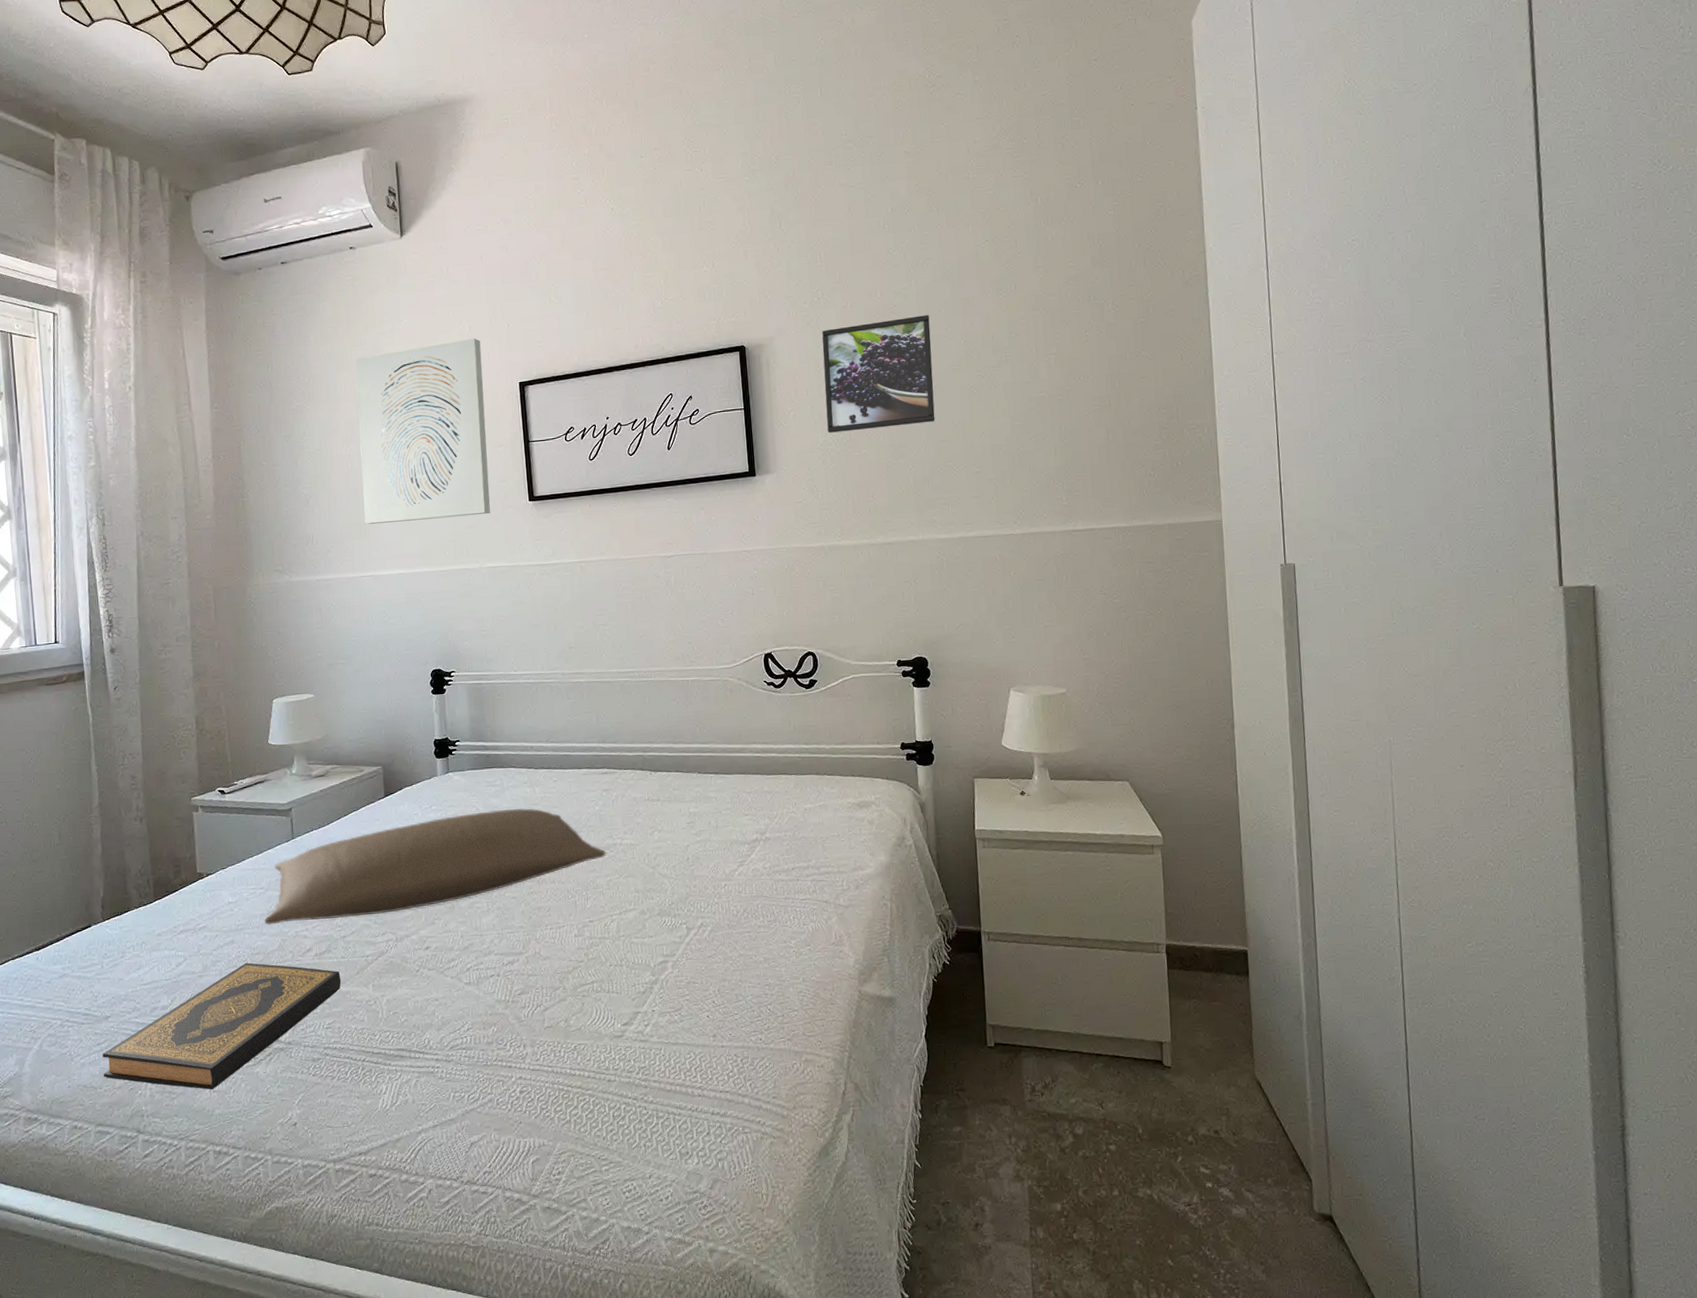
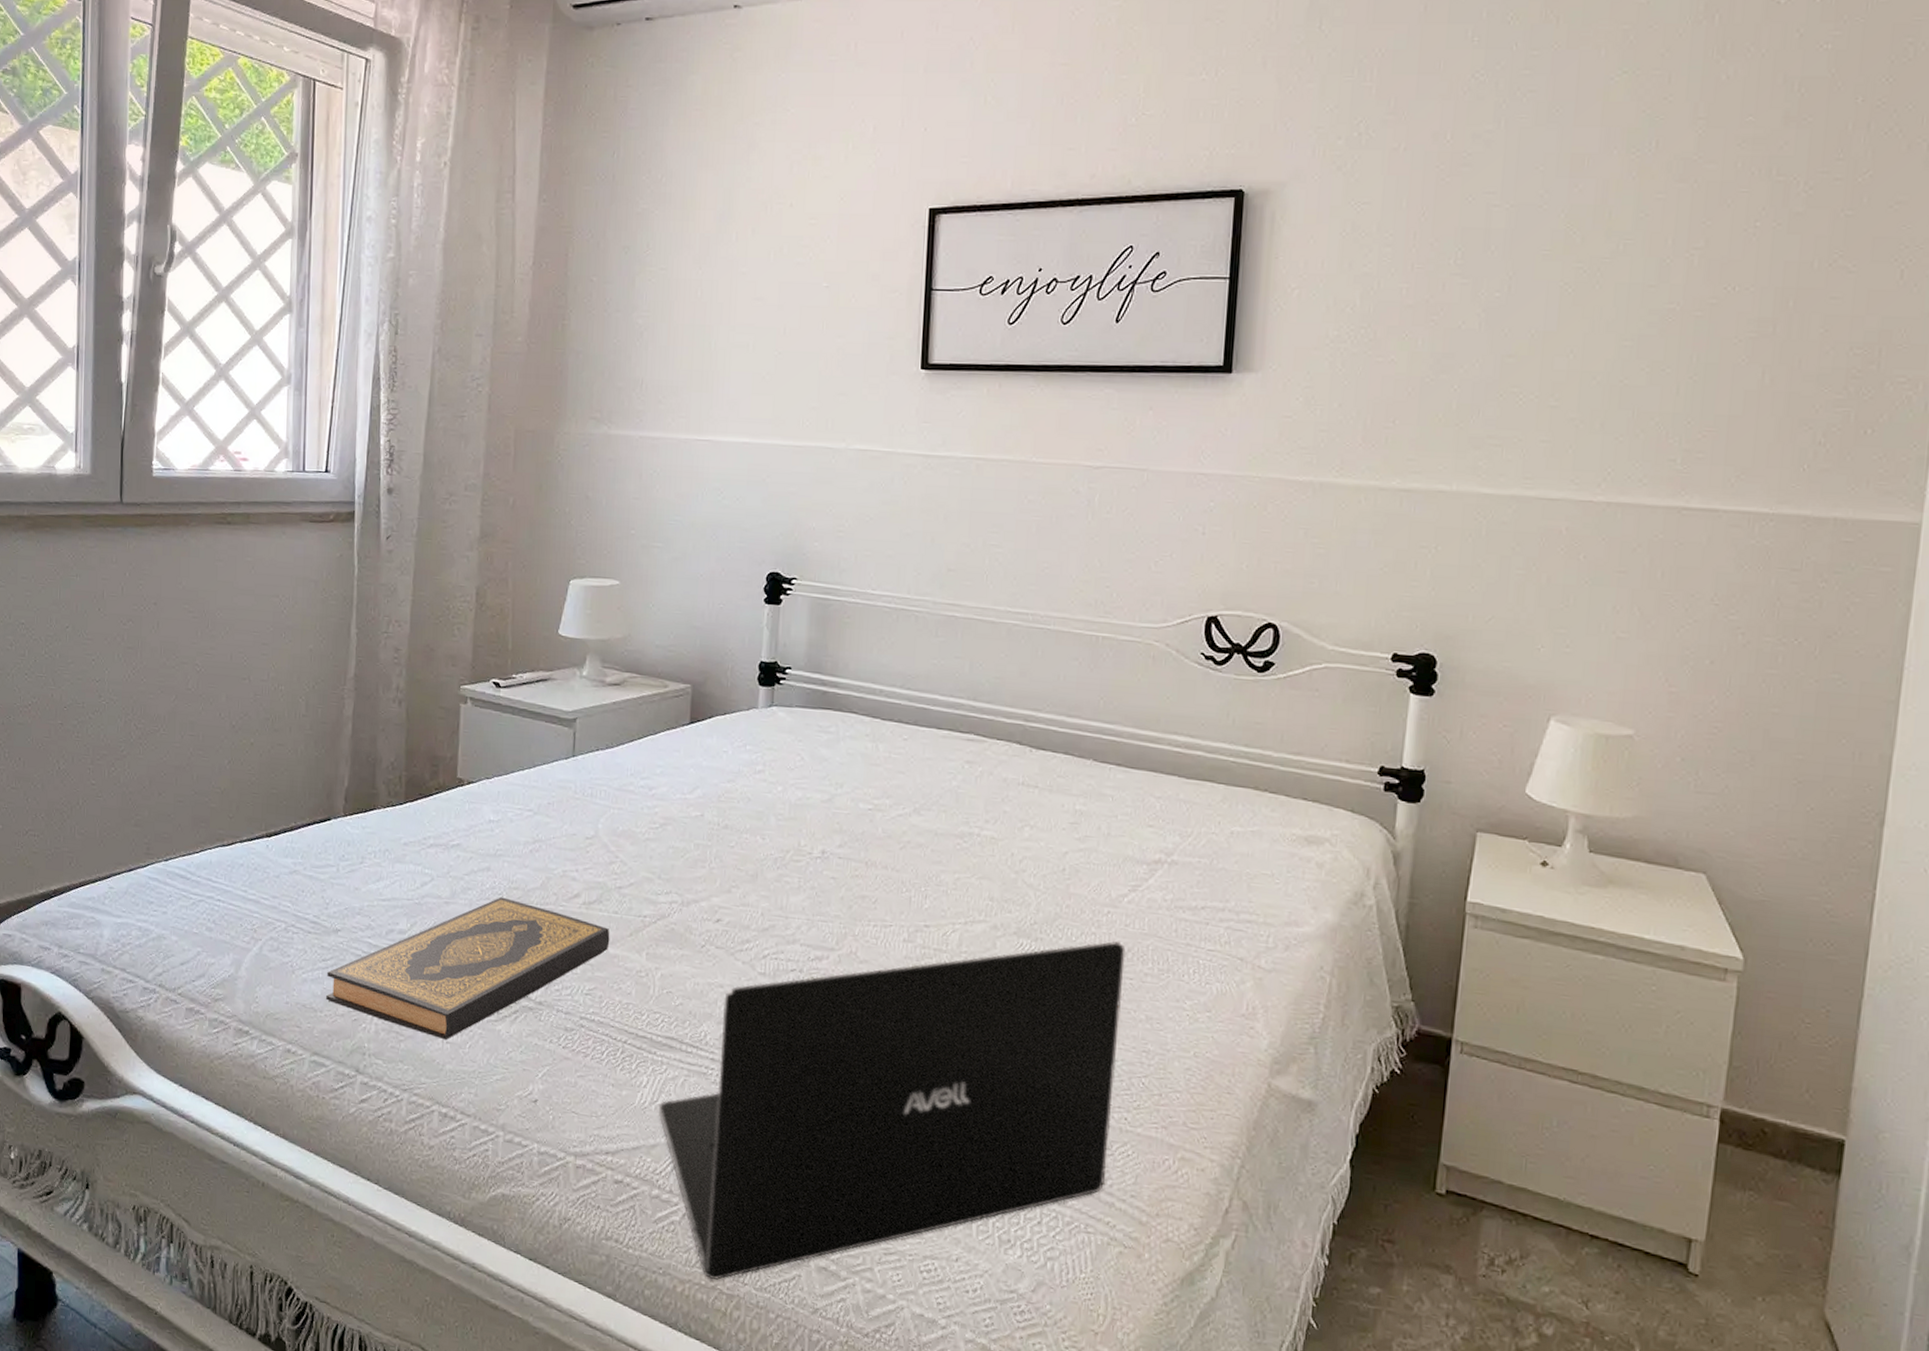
pillow: present [264,807,606,925] -> none [528,761,957,870]
wall art: present [355,338,490,524] -> none [709,142,886,380]
laptop: none [398,906,753,1238] -> present [659,941,1126,1280]
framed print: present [822,315,935,433] -> none [1342,172,1519,328]

